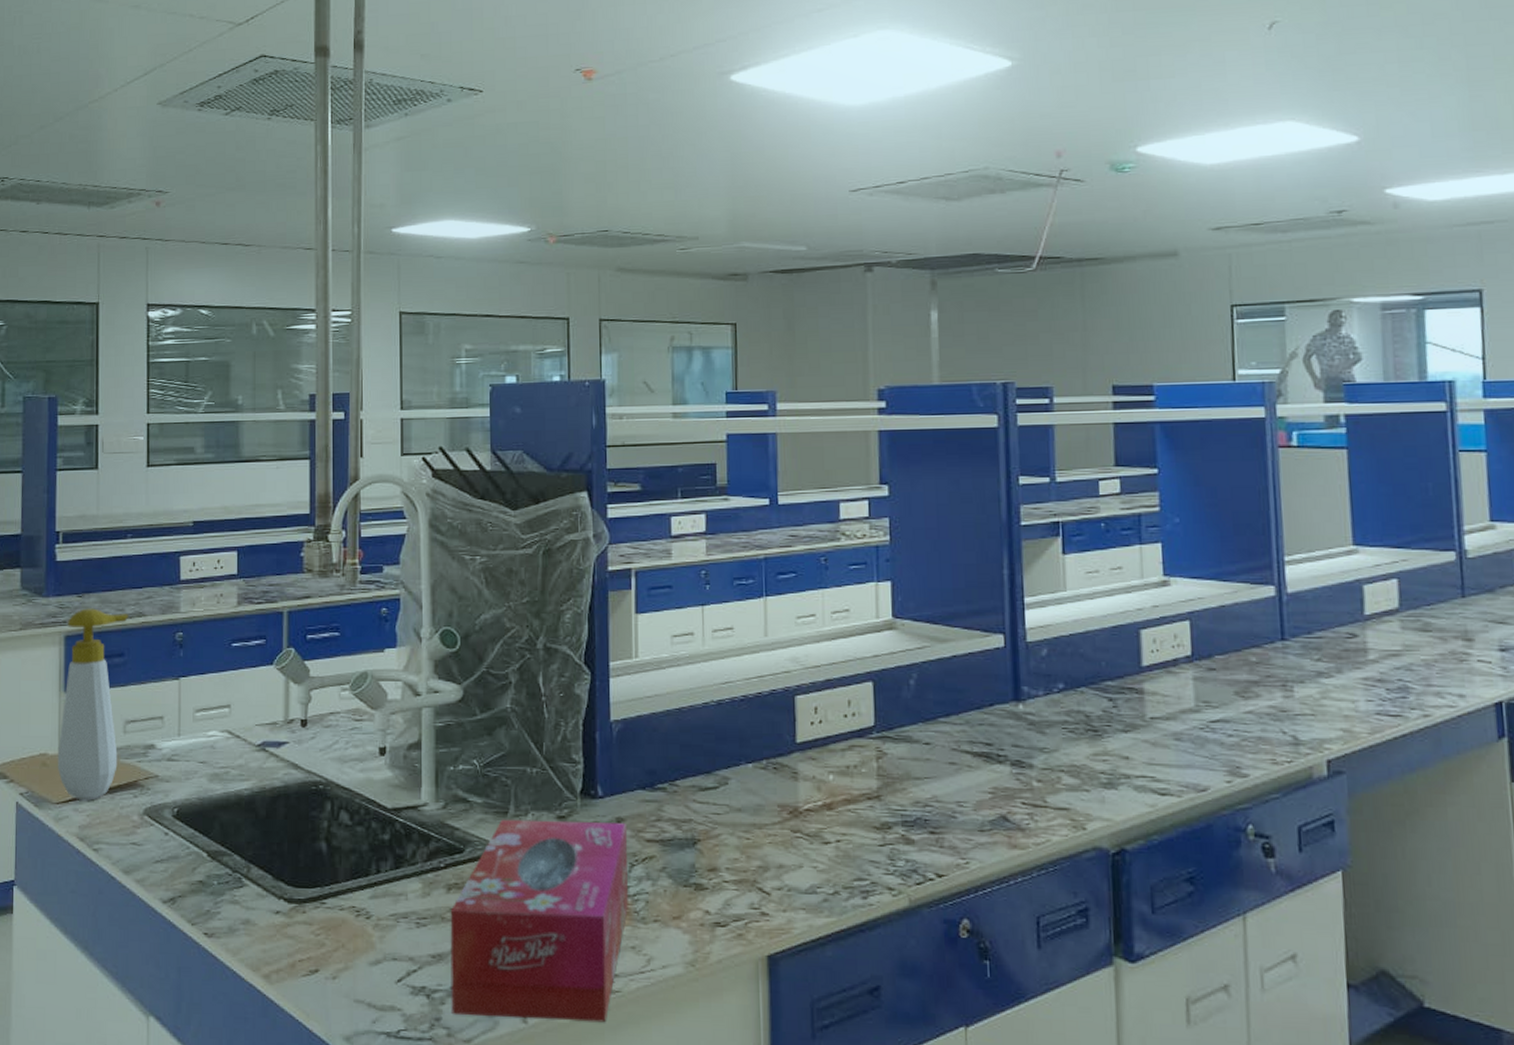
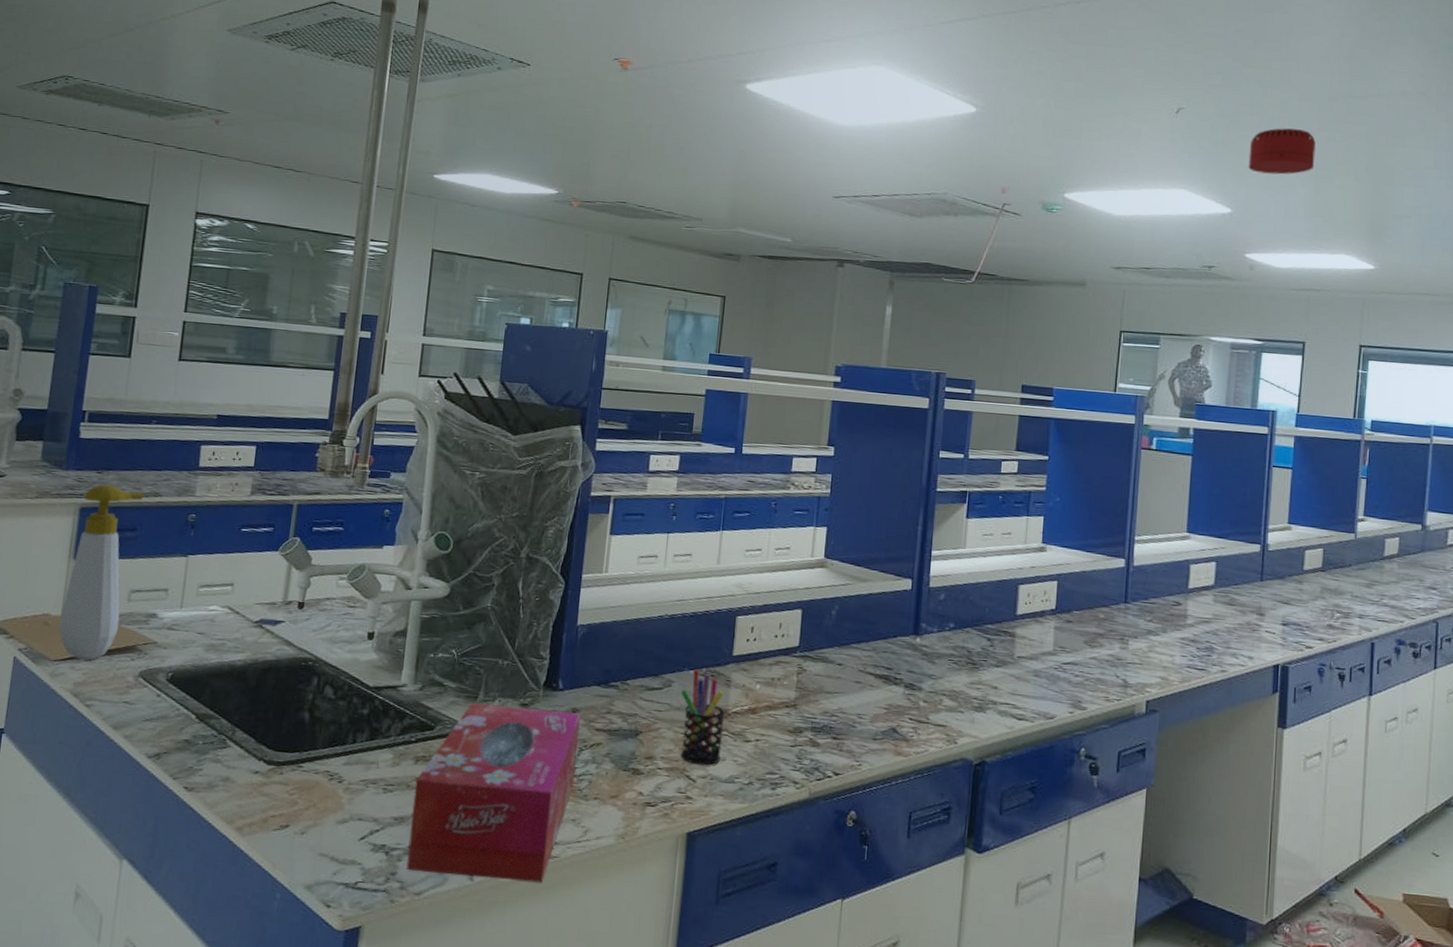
pen holder: none [740,762,798,875] -> present [681,669,725,766]
smoke detector: none [1372,24,1465,87] -> present [1248,128,1316,175]

